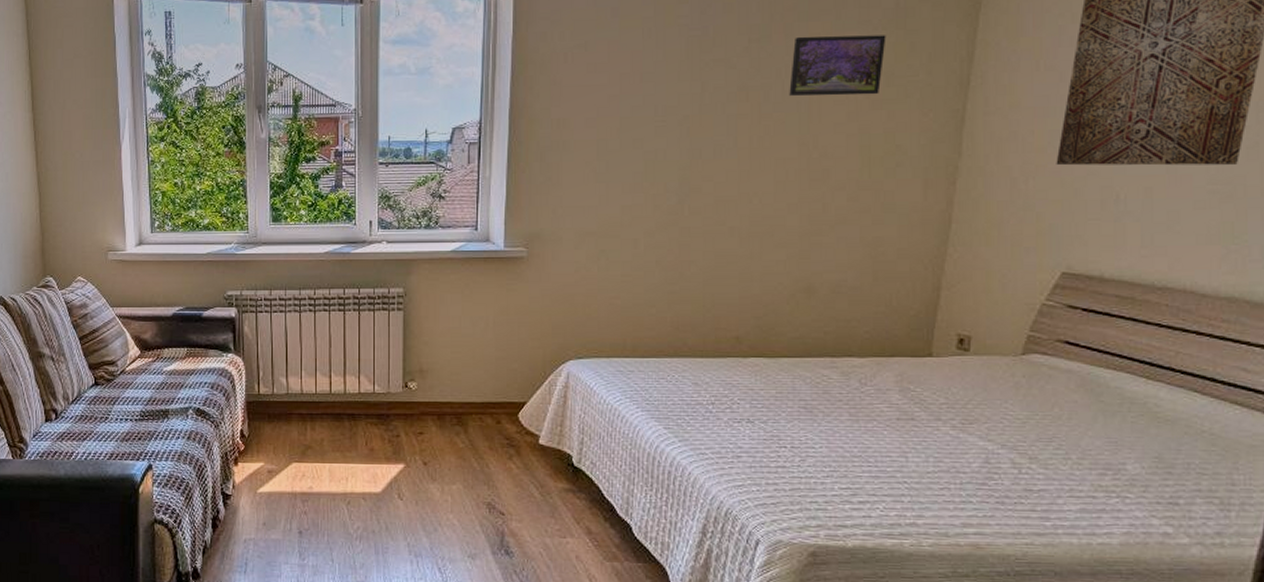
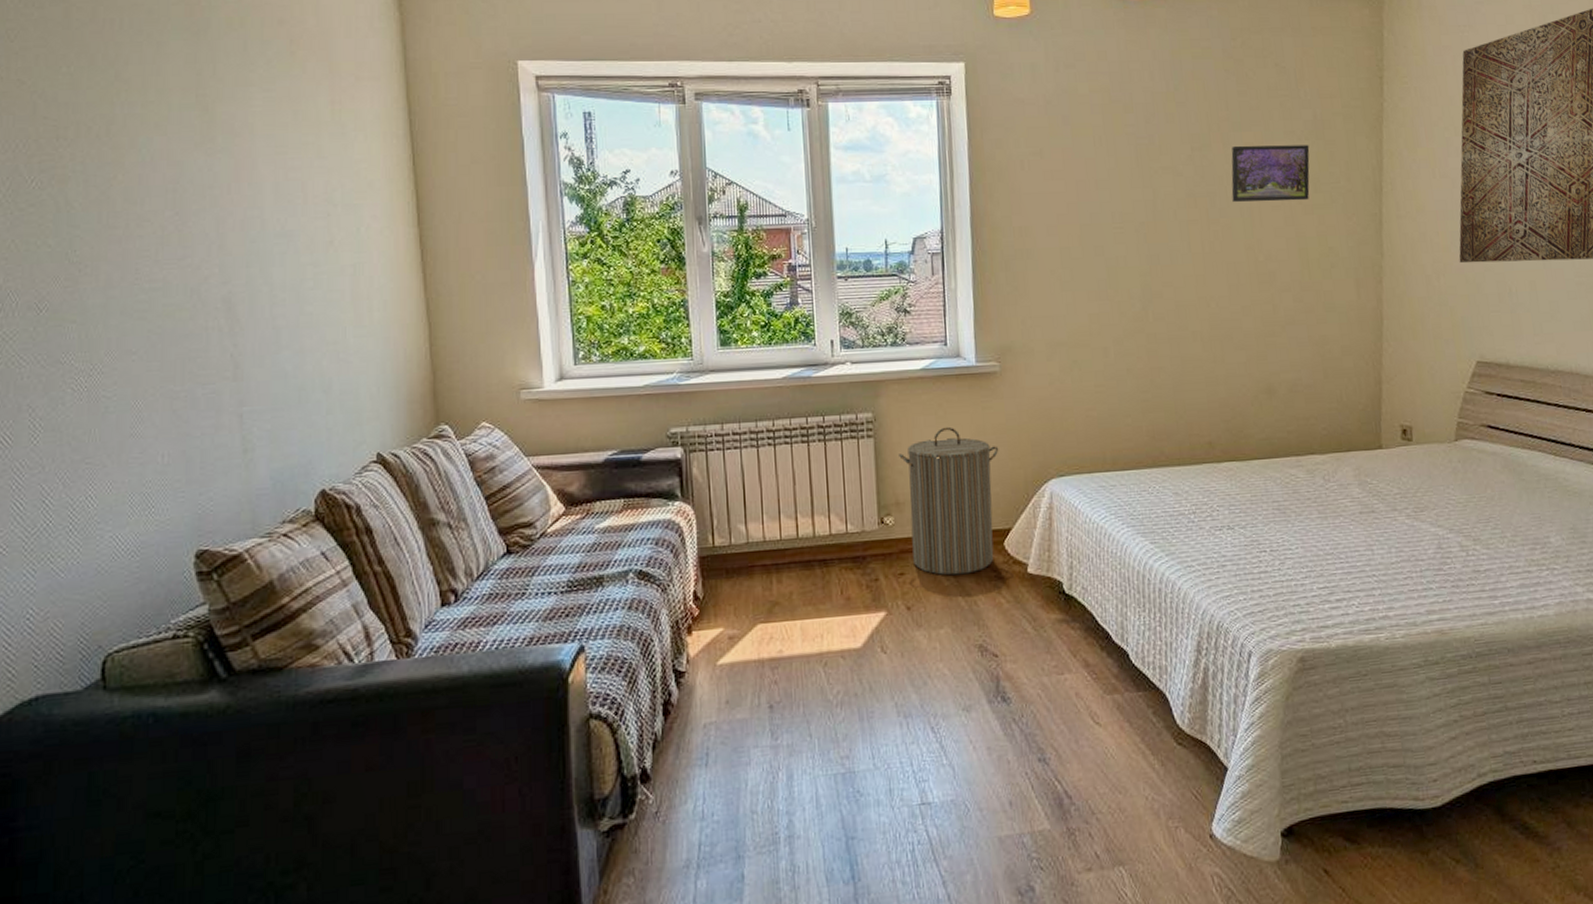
laundry hamper: none [425,305,520,439] -> present [899,426,999,576]

